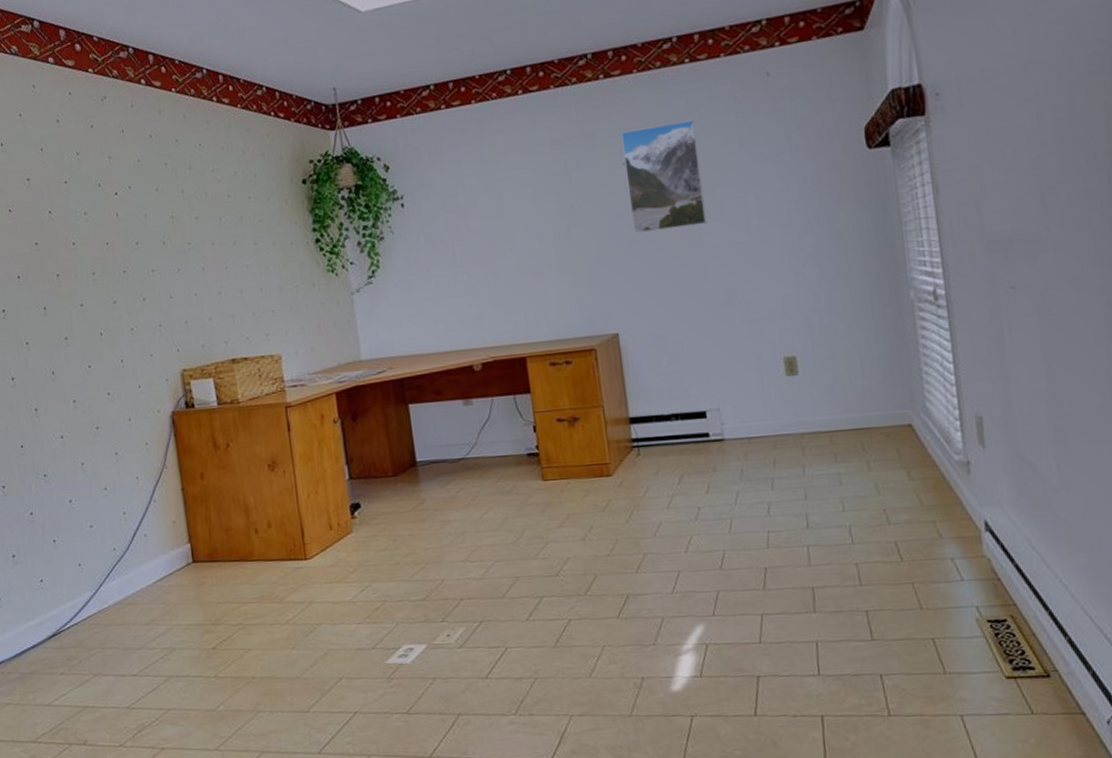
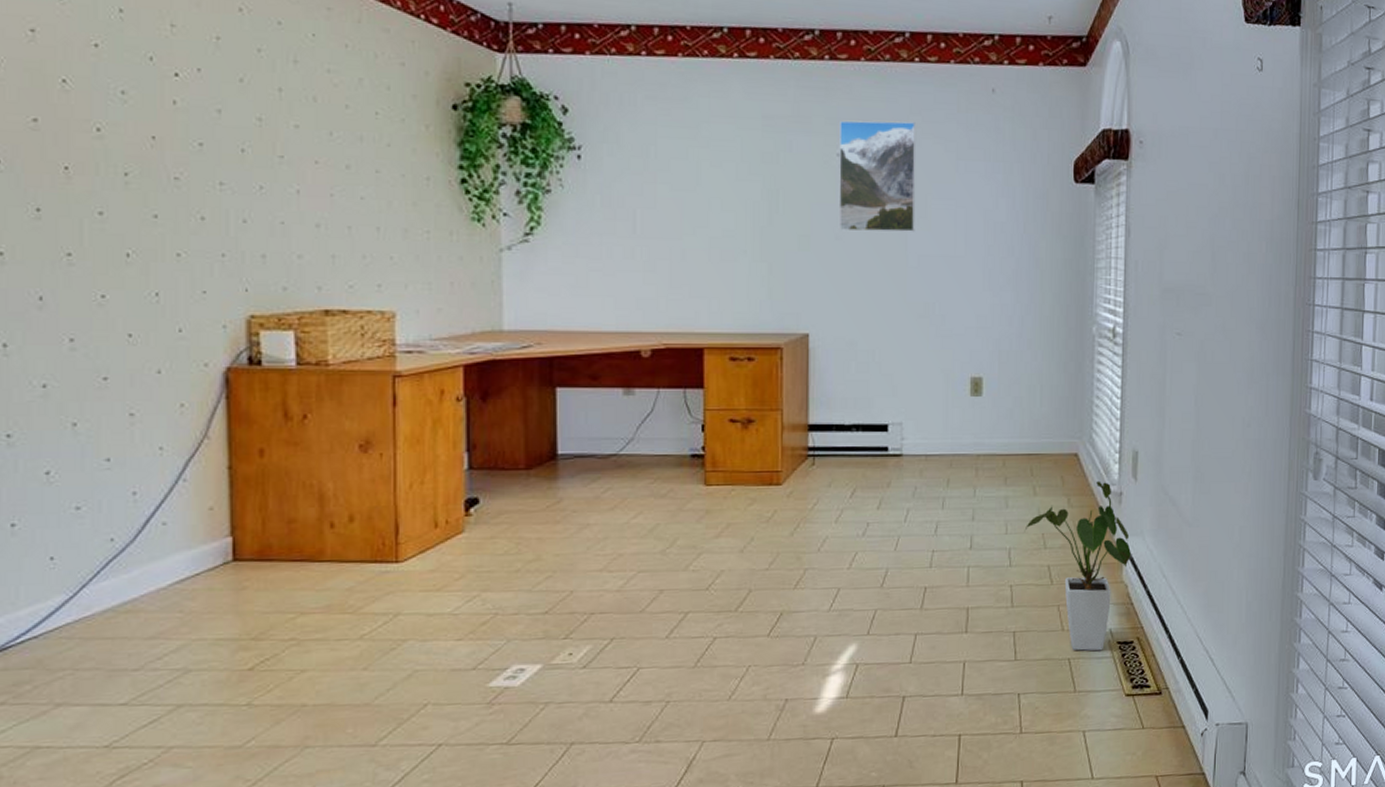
house plant: none [863,451,990,631] -> present [1024,481,1131,651]

